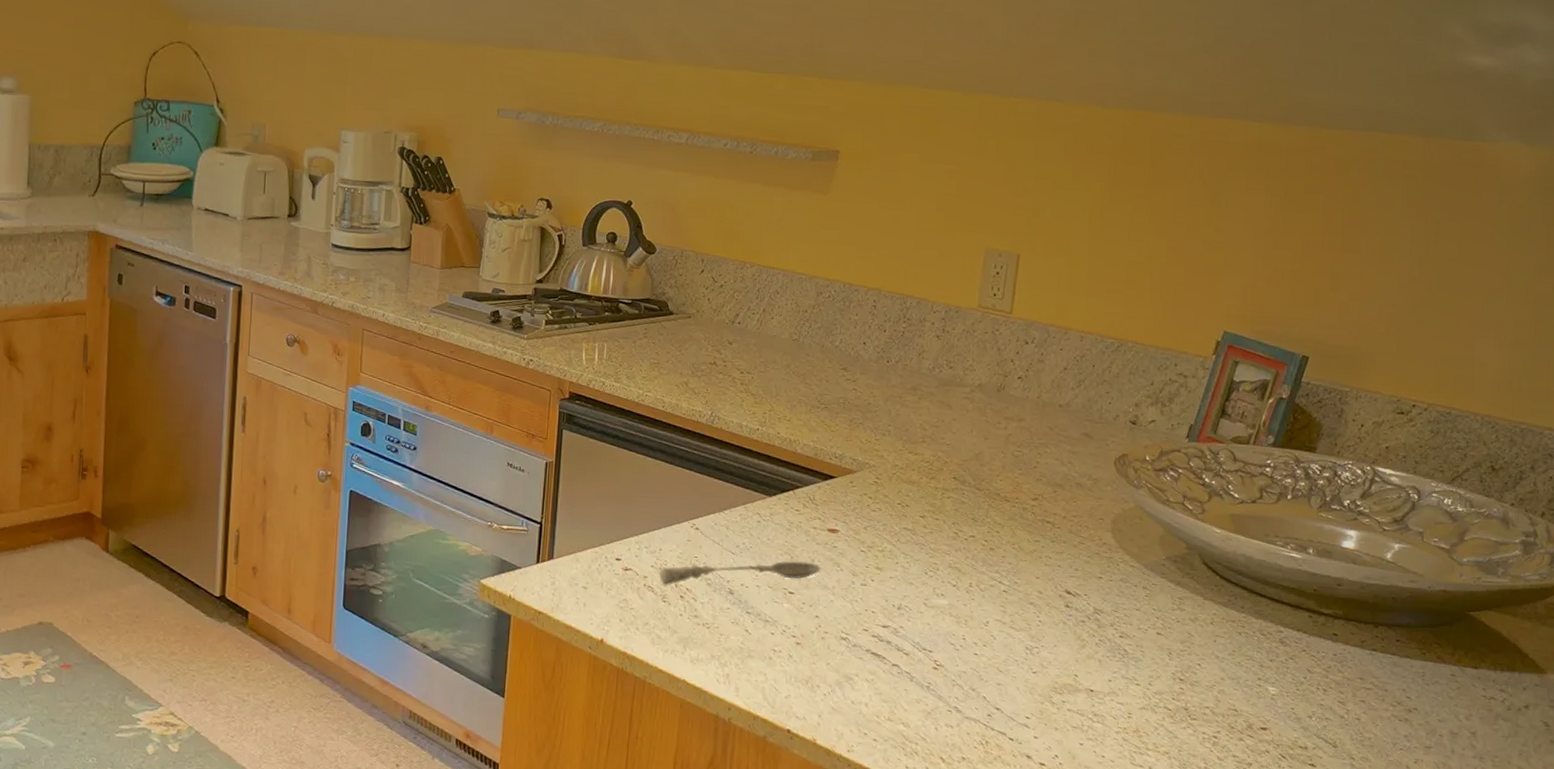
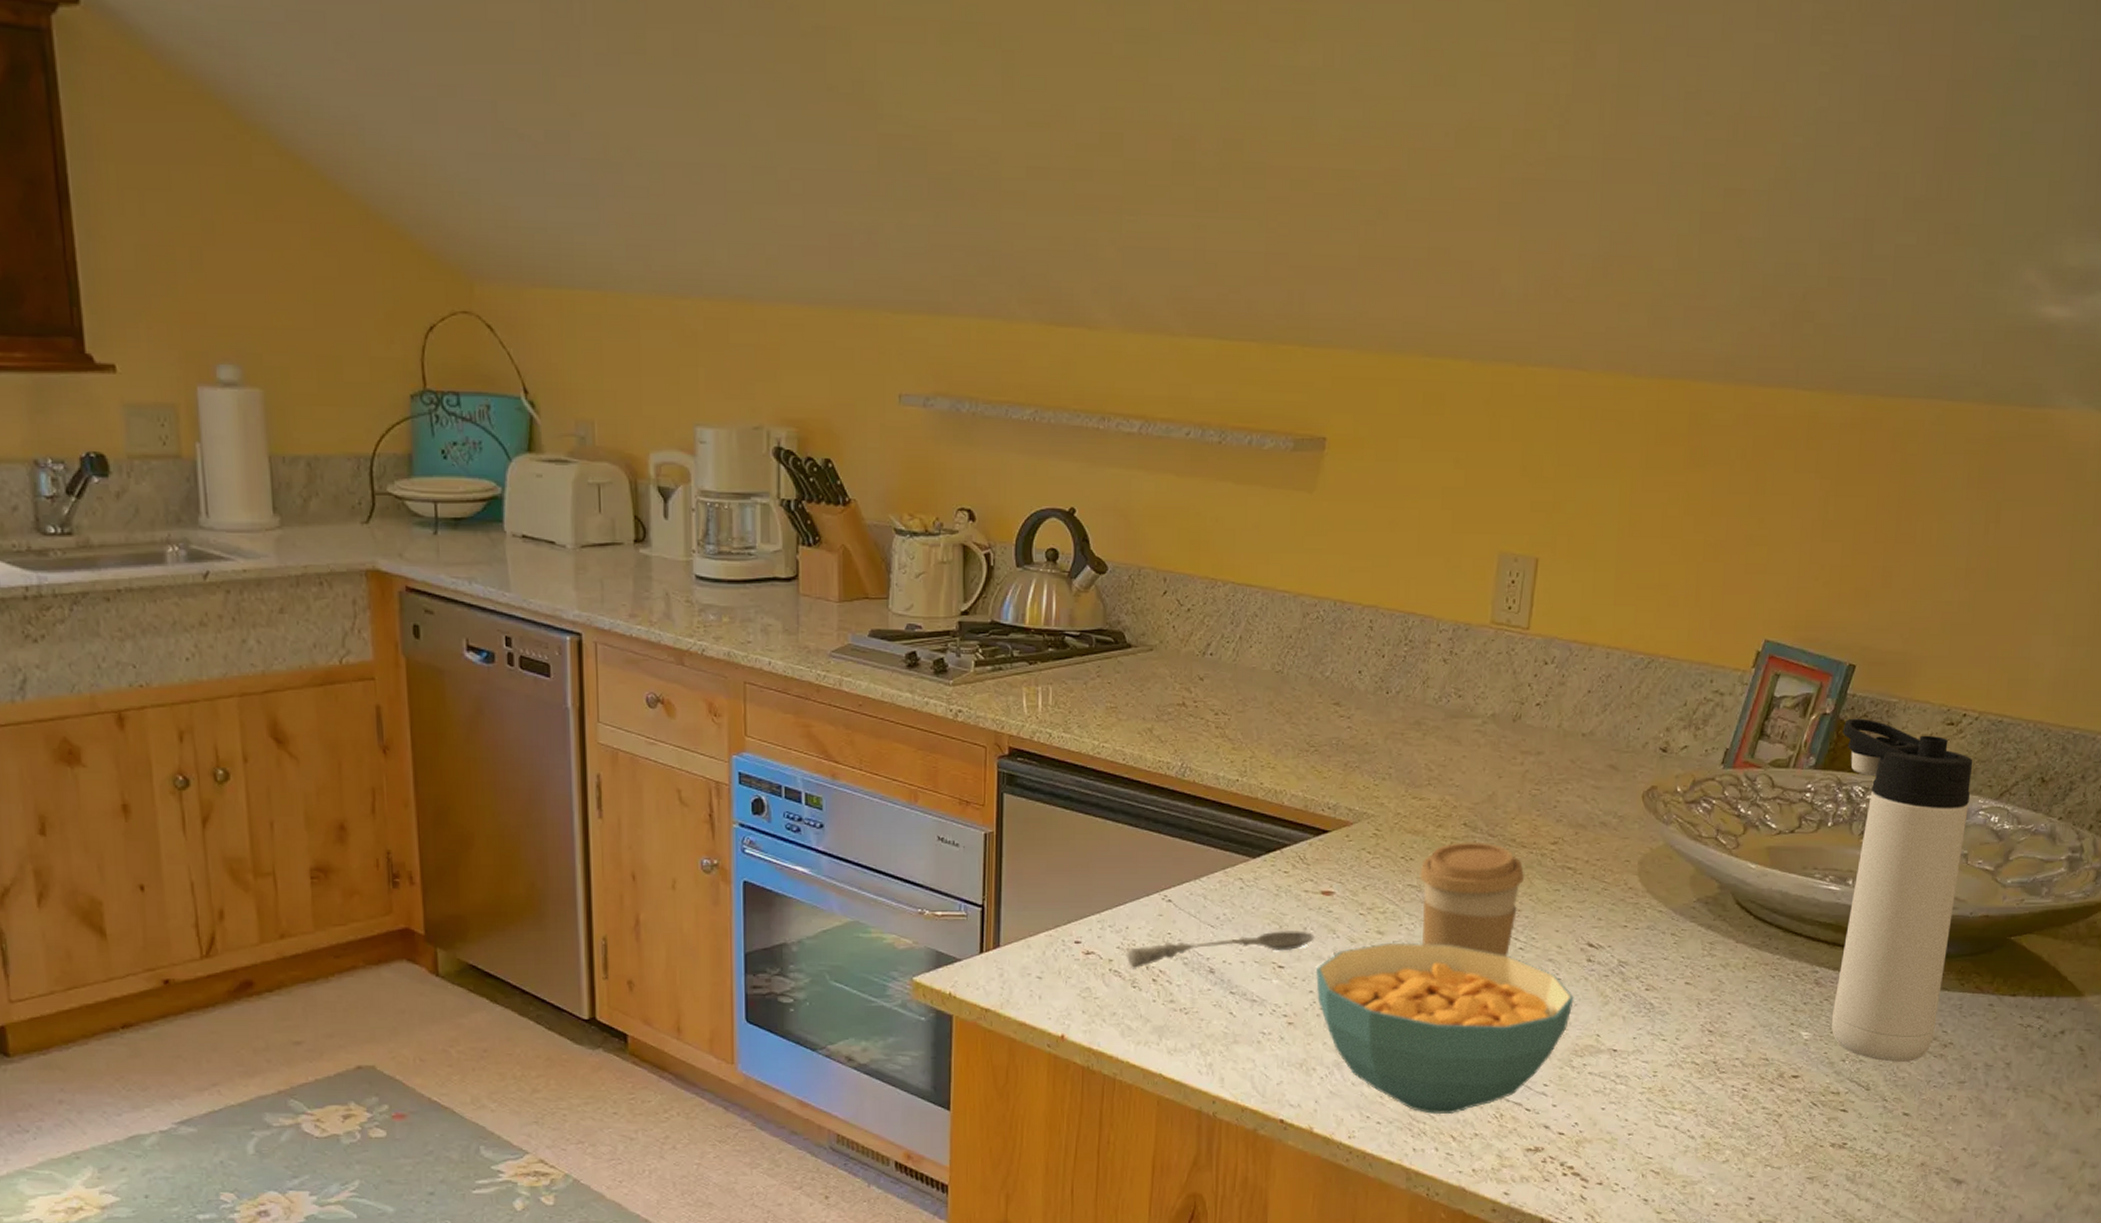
cereal bowl: none [821,577,1054,738] -> present [1315,942,1574,1115]
coffee cup: none [914,493,1009,597] -> present [1419,842,1525,956]
thermos bottle: none [1297,403,1424,723] -> present [1831,718,1973,1062]

